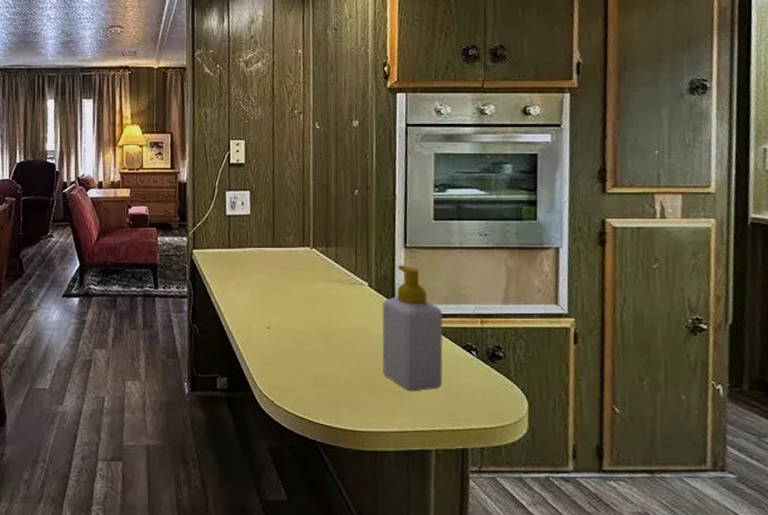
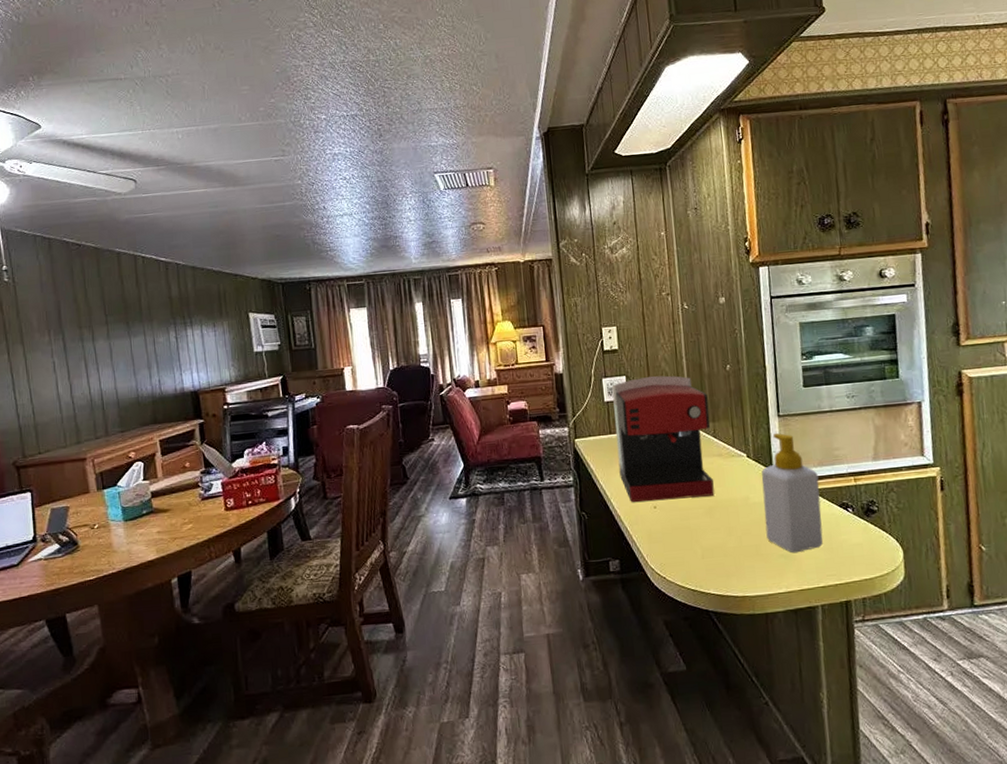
coffee maker: none [234,193,333,322] -> present [612,375,715,502]

